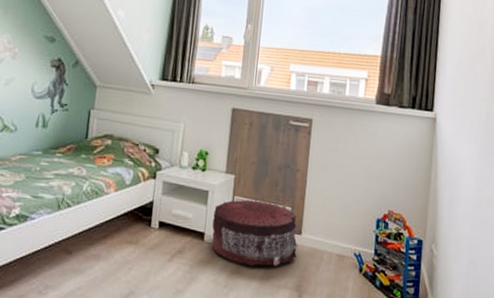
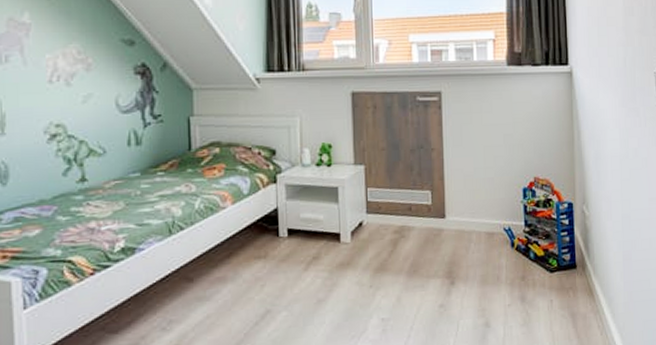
pouf: present [211,199,298,267] -> none [347,188,443,261]

